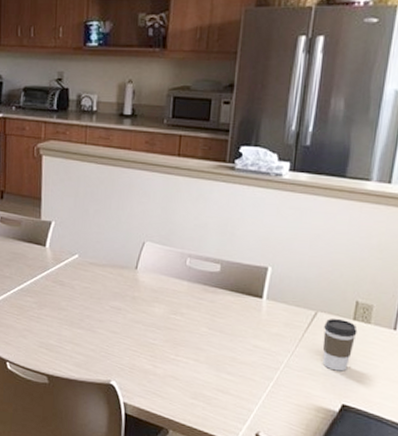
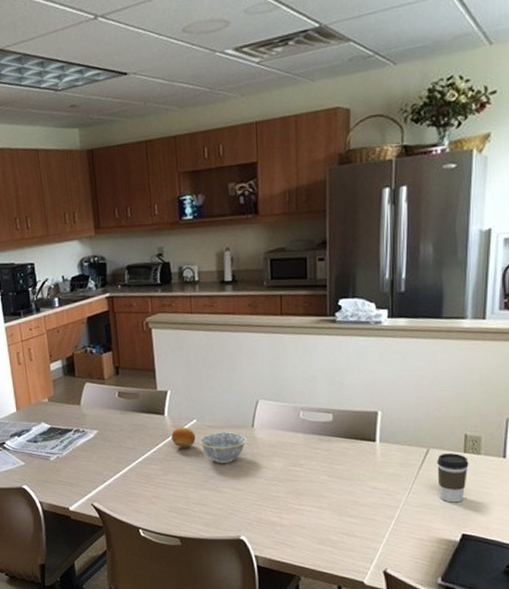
fruit: none [51,261,76,283] -> present [171,427,196,448]
bowl: none [79,270,129,304] -> present [199,432,247,463]

